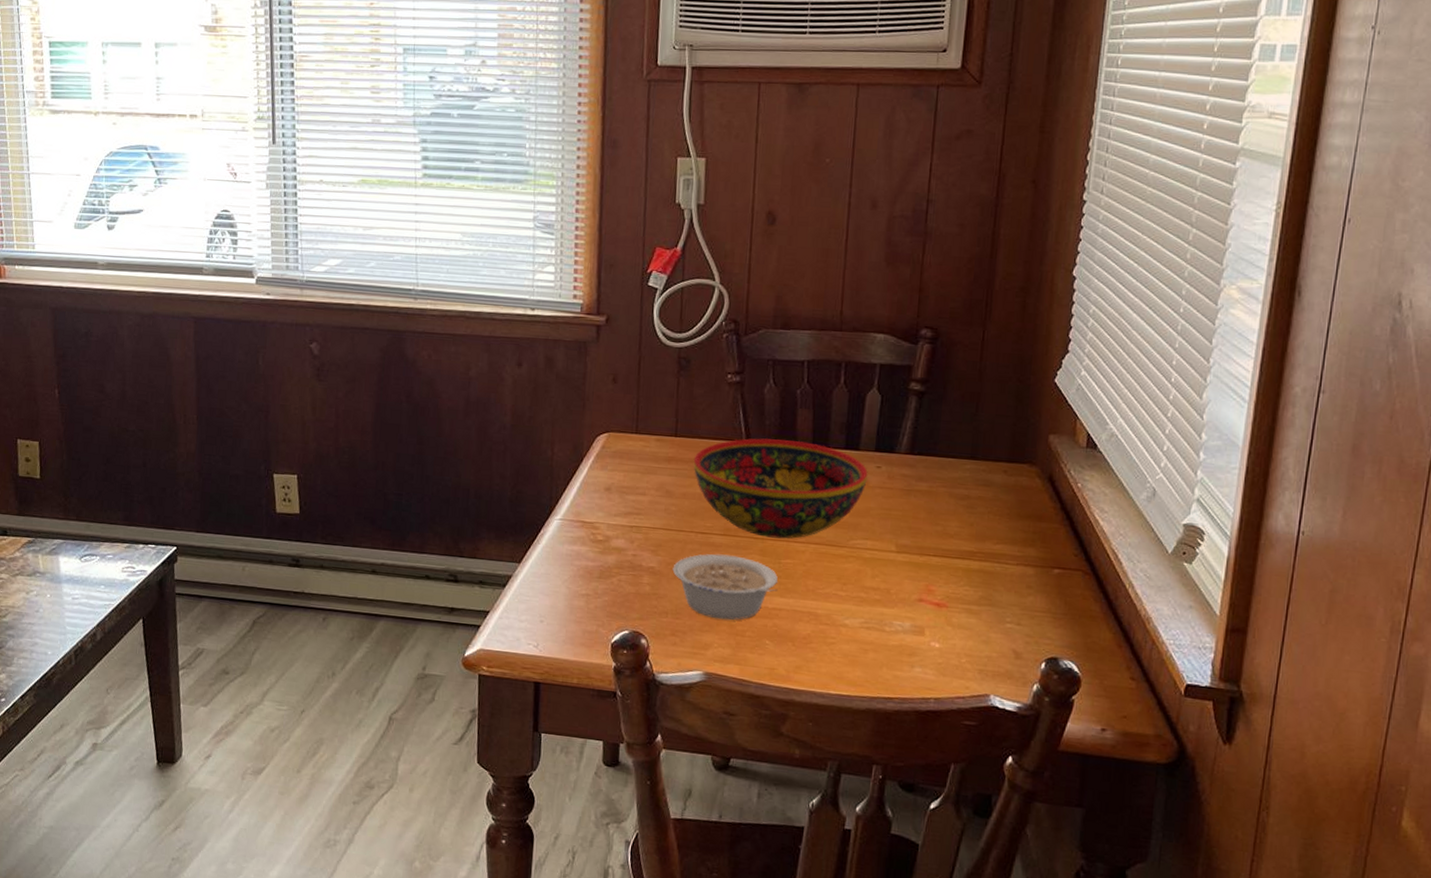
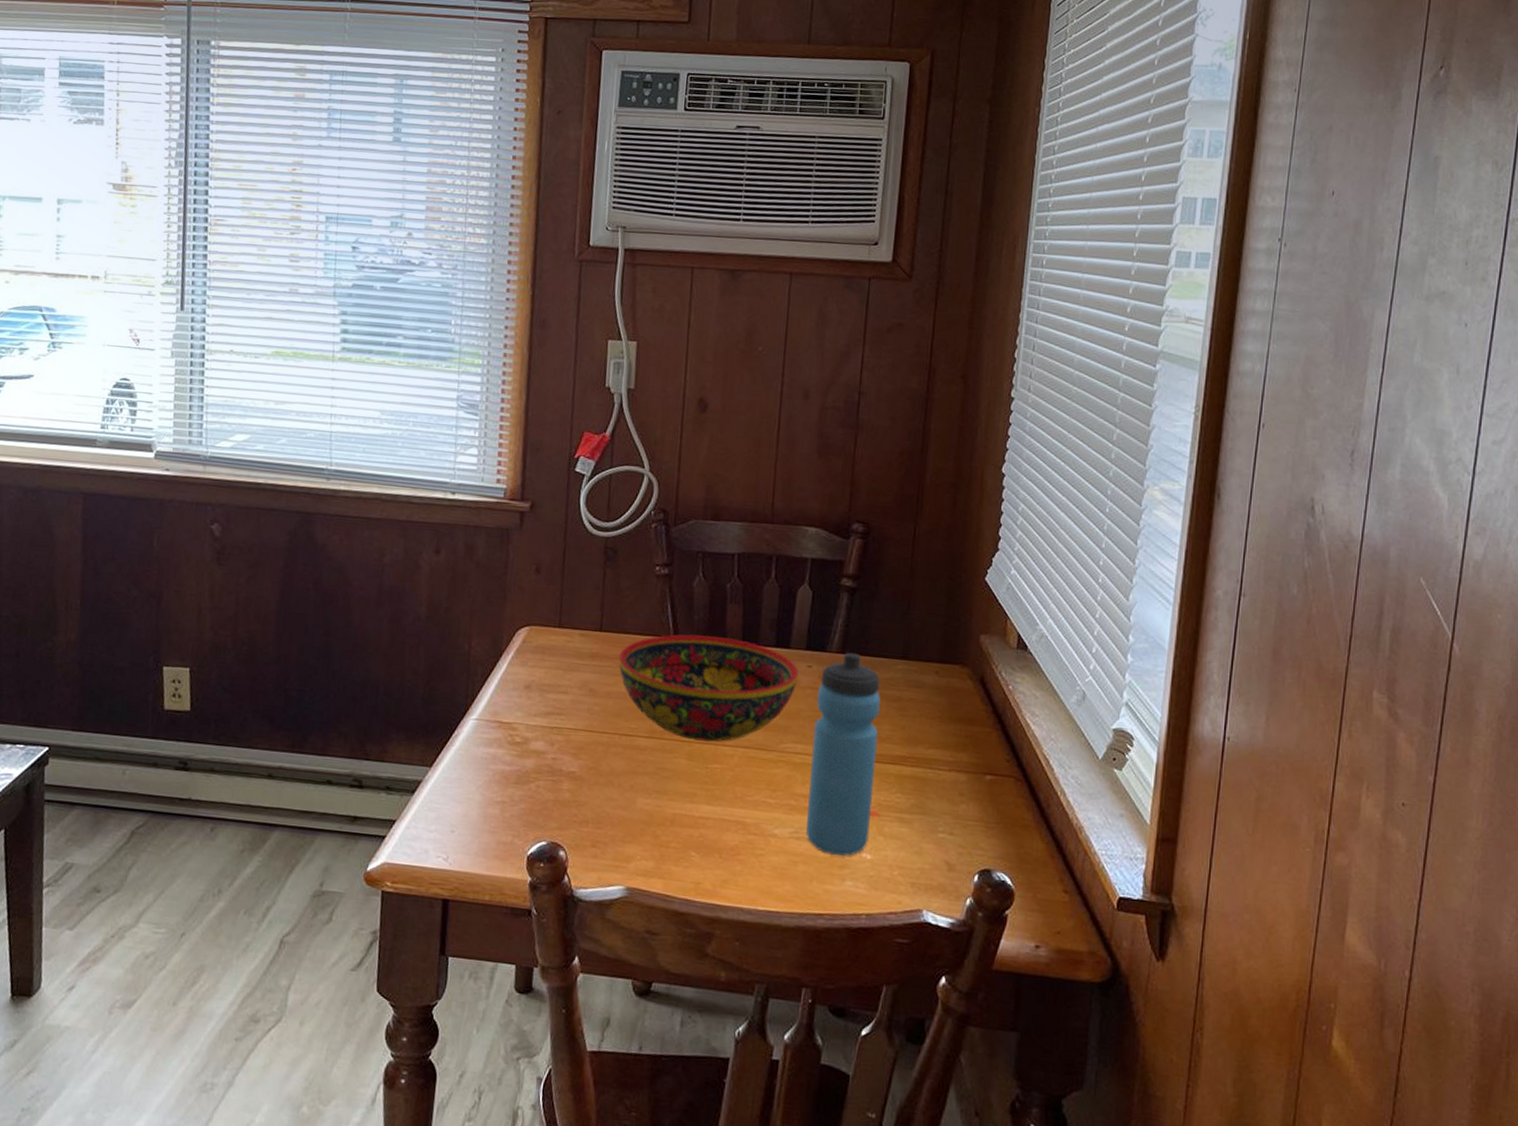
legume: present [672,554,778,620] -> none [594,758,705,830]
water bottle: none [876,453,949,645] -> present [806,652,880,856]

